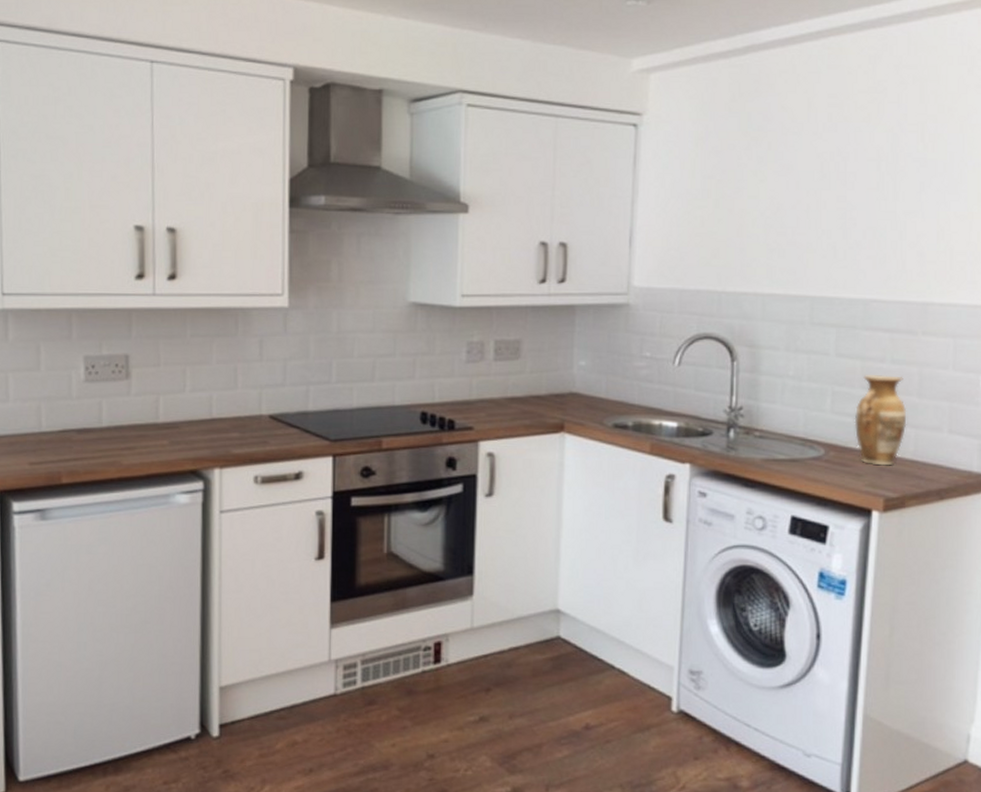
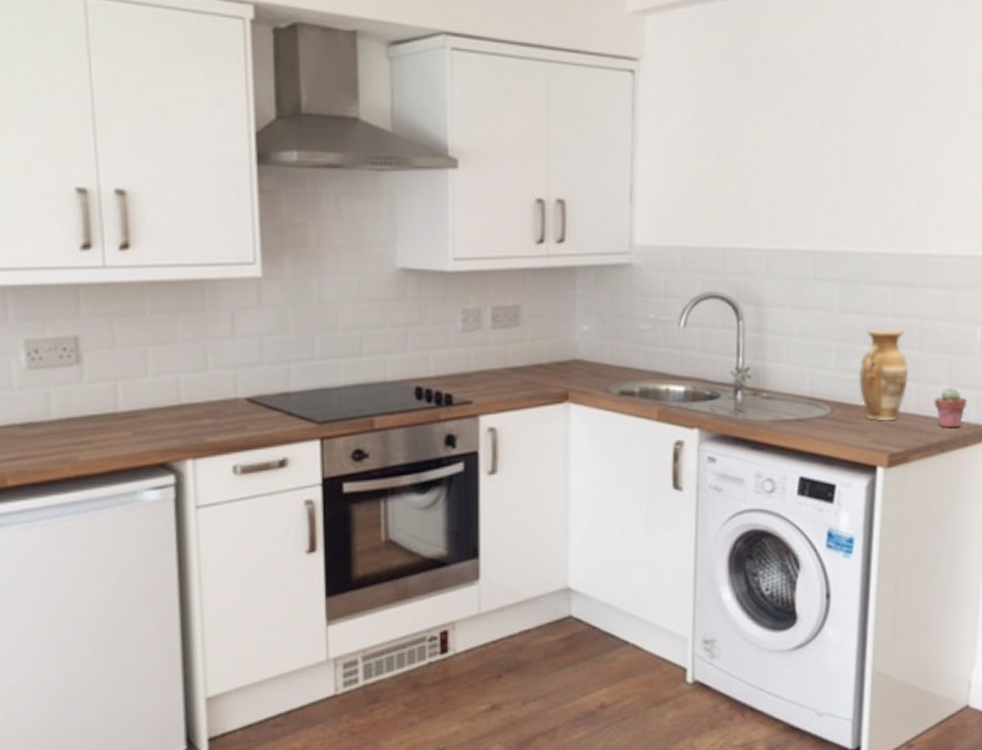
potted succulent: none [933,435,969,476] -> present [934,387,967,429]

